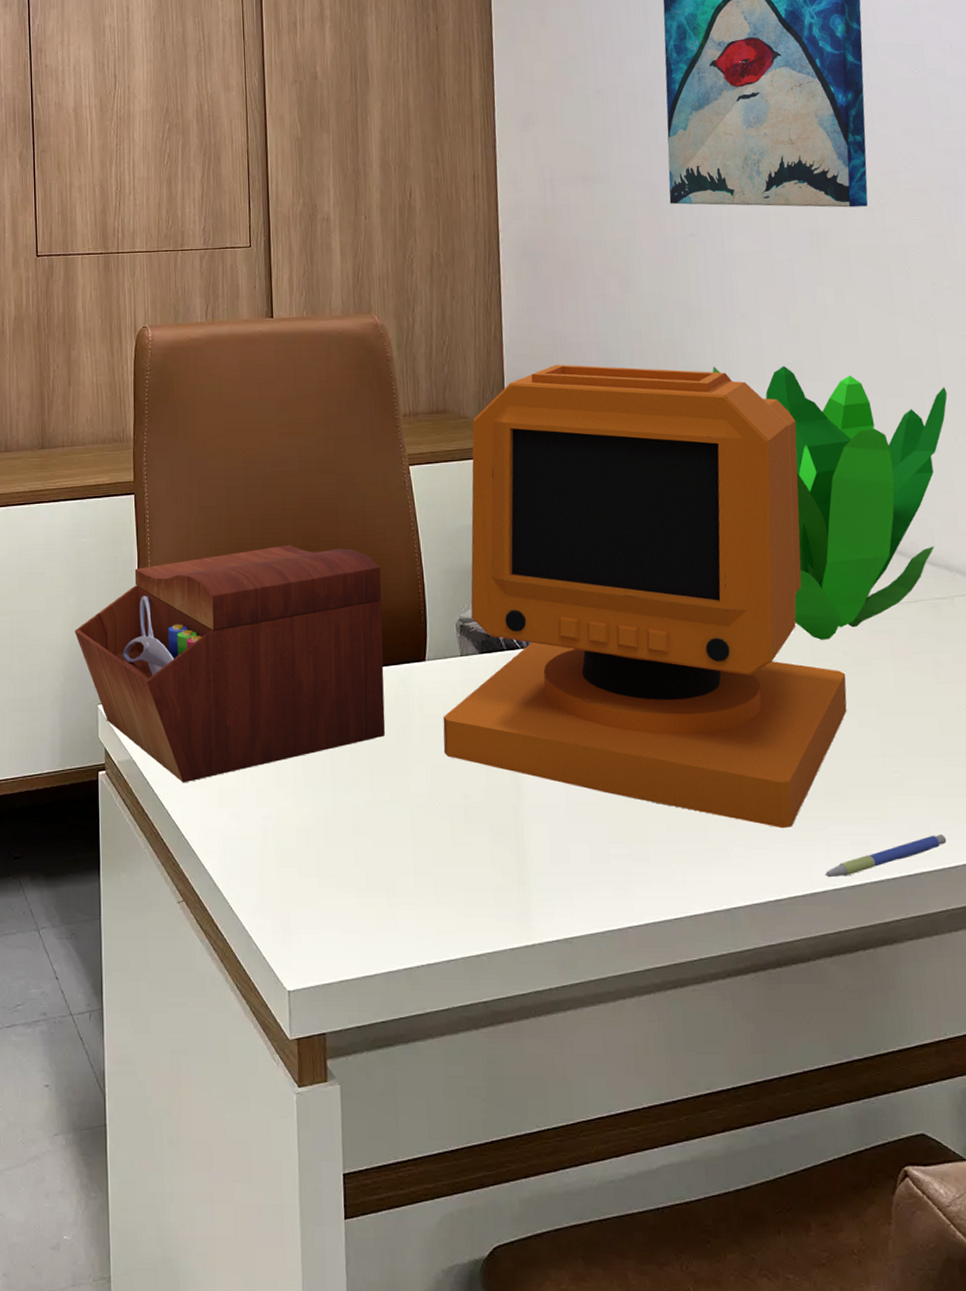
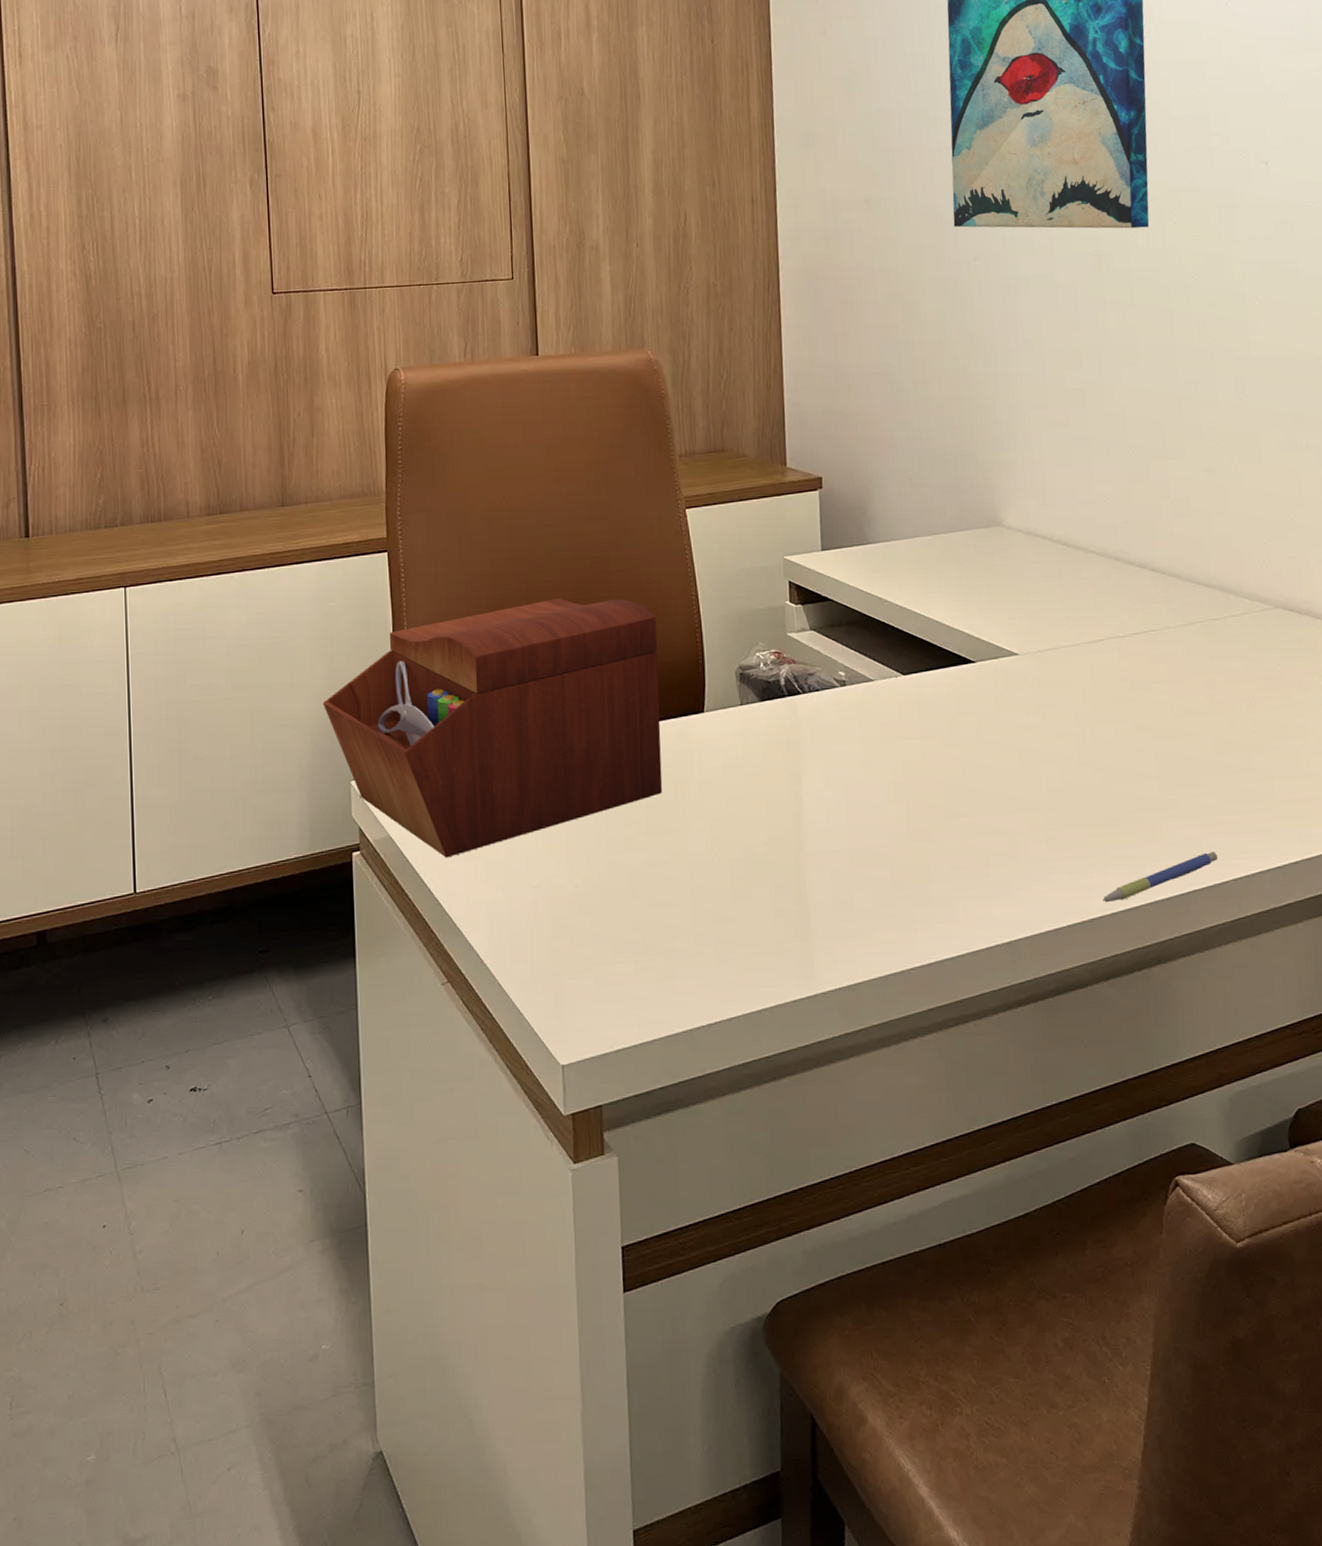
computer monitor: present [443,364,847,829] -> none [722,397,1125,858]
plant: present [712,365,948,640] -> none [995,391,1223,667]

